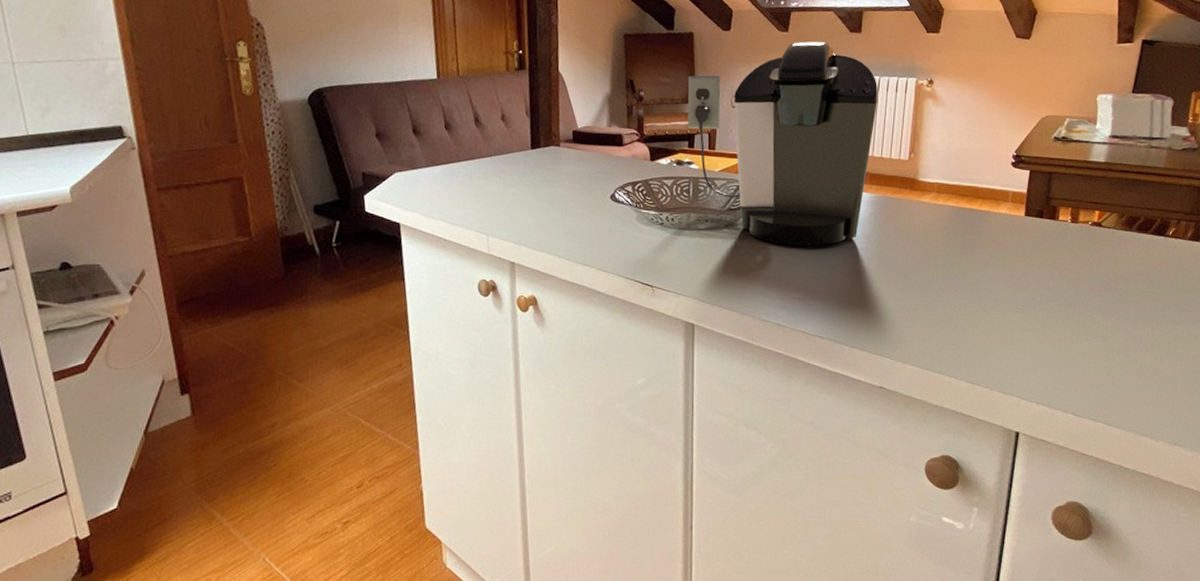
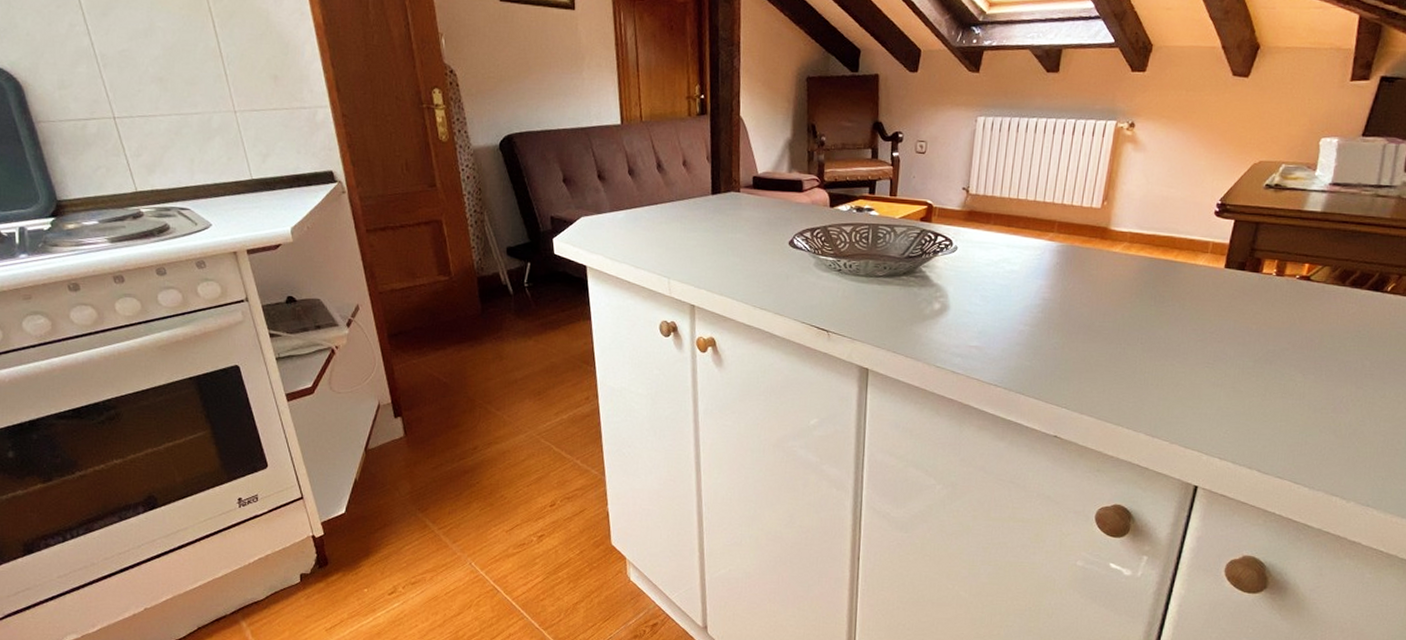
coffee maker: present [687,41,878,246] -> none [869,82,1073,295]

